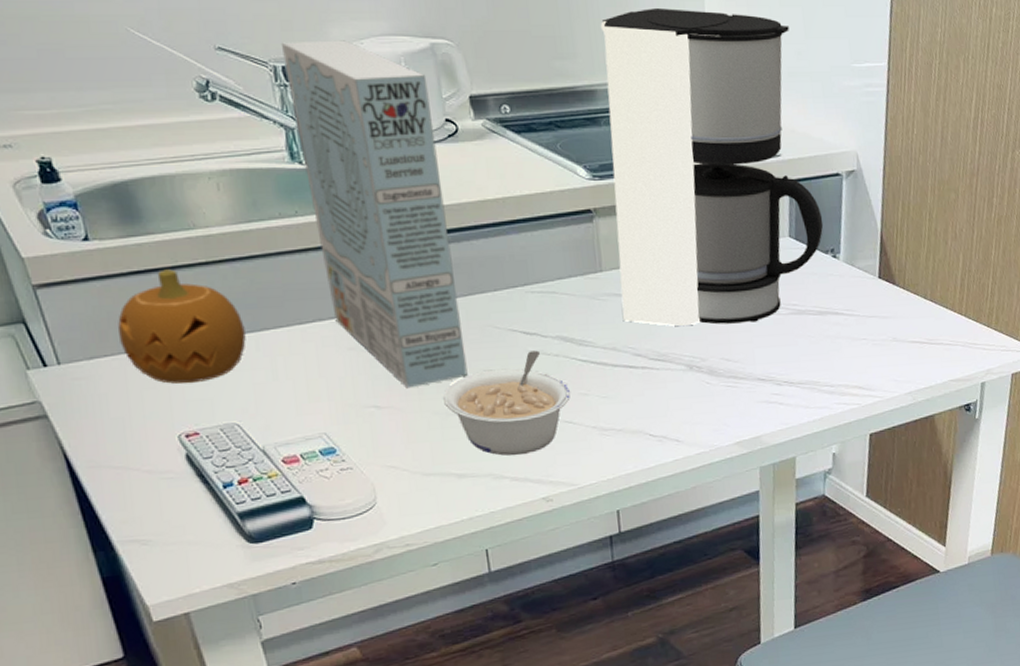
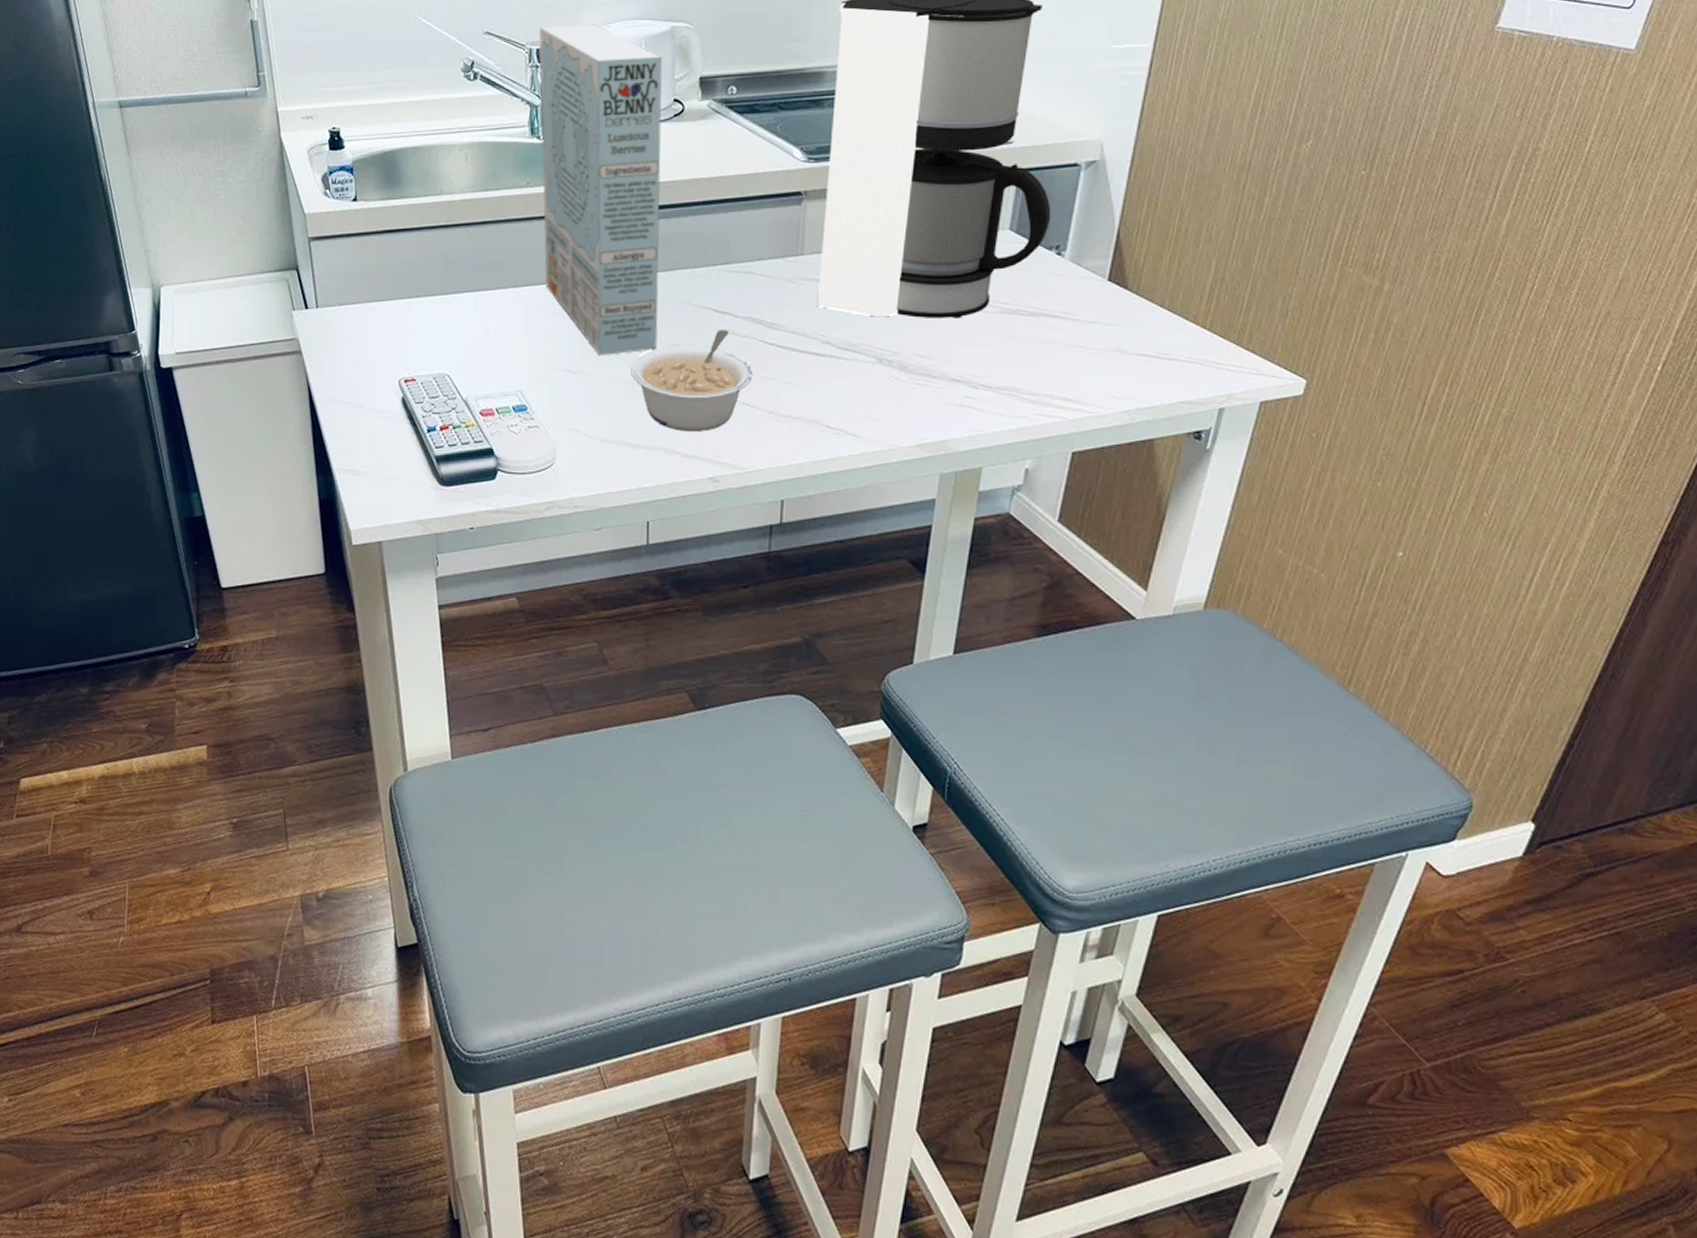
fruit: present [118,269,246,384] -> none [366,230,468,334]

